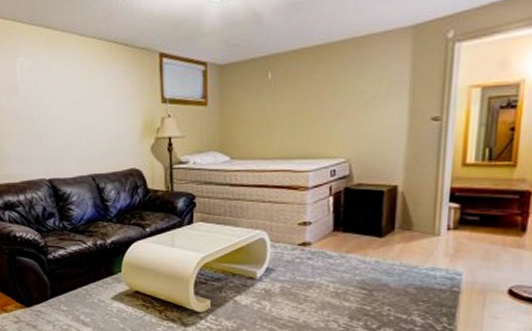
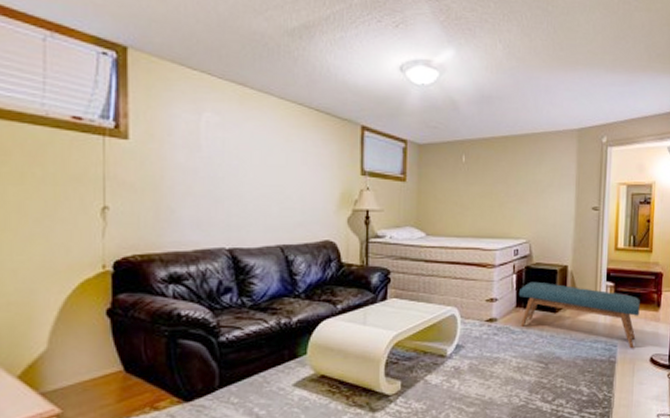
bench: none [336,204,496,279] -> present [518,281,640,349]

